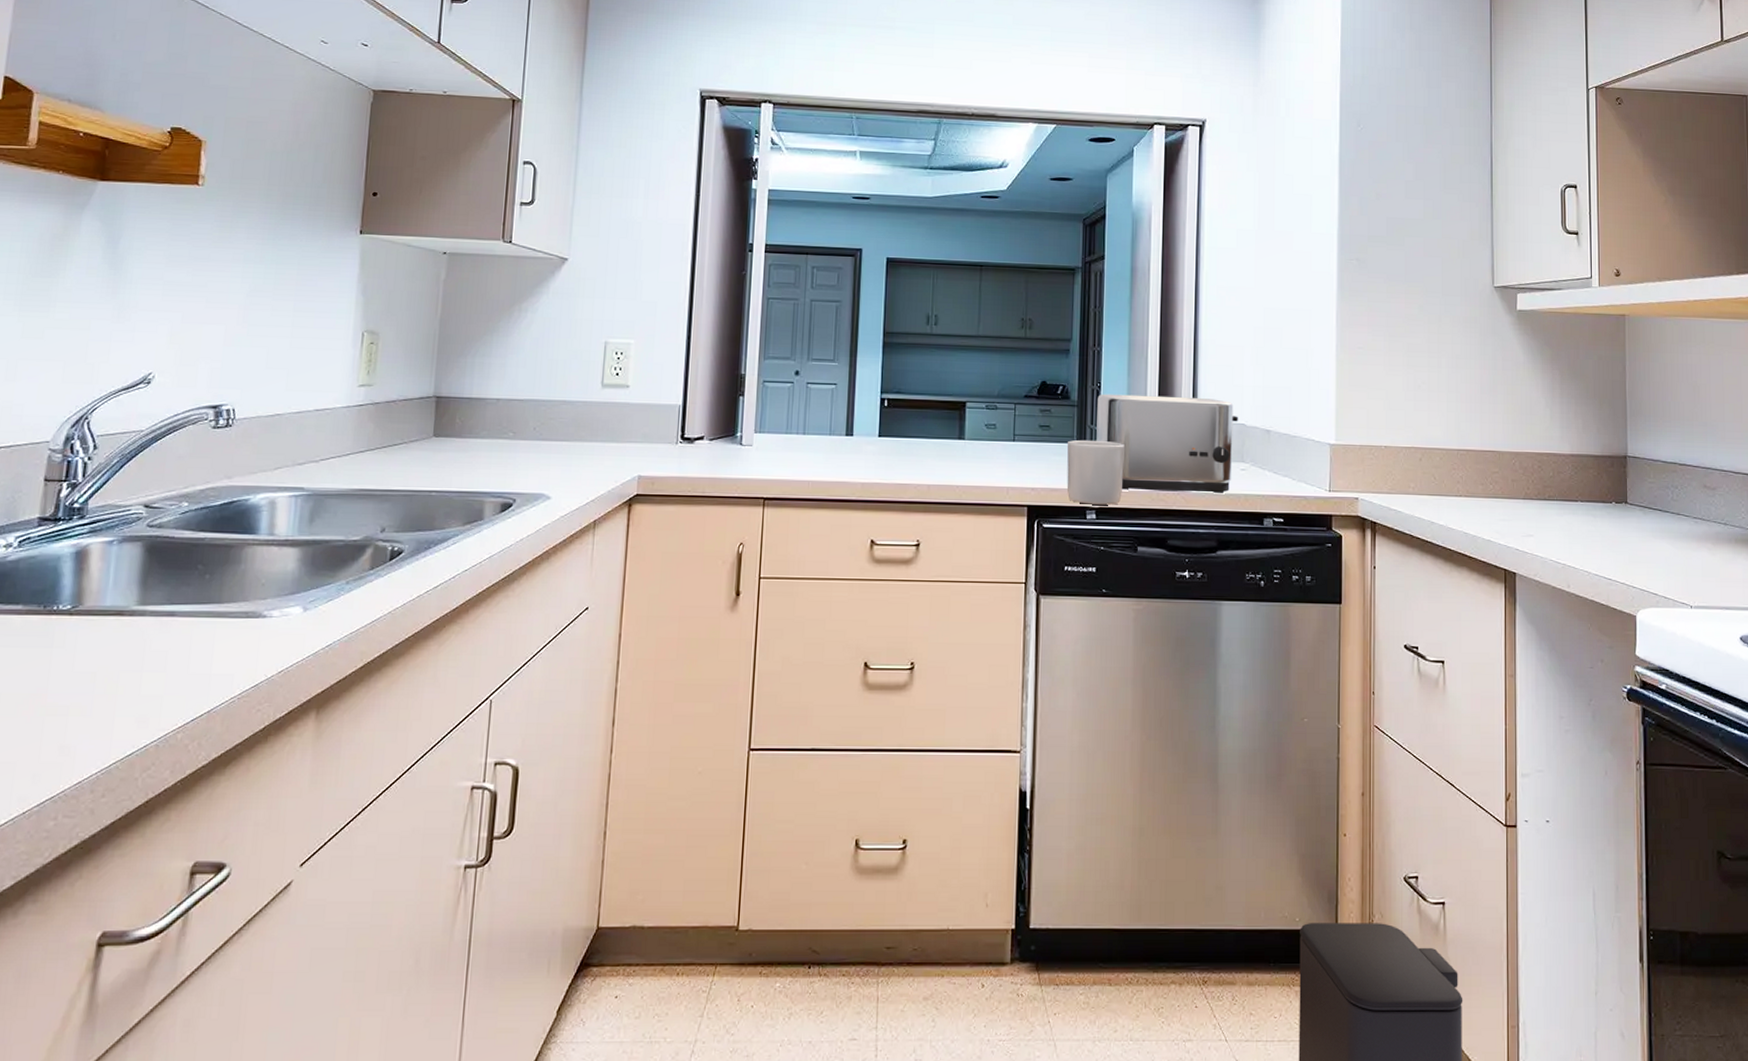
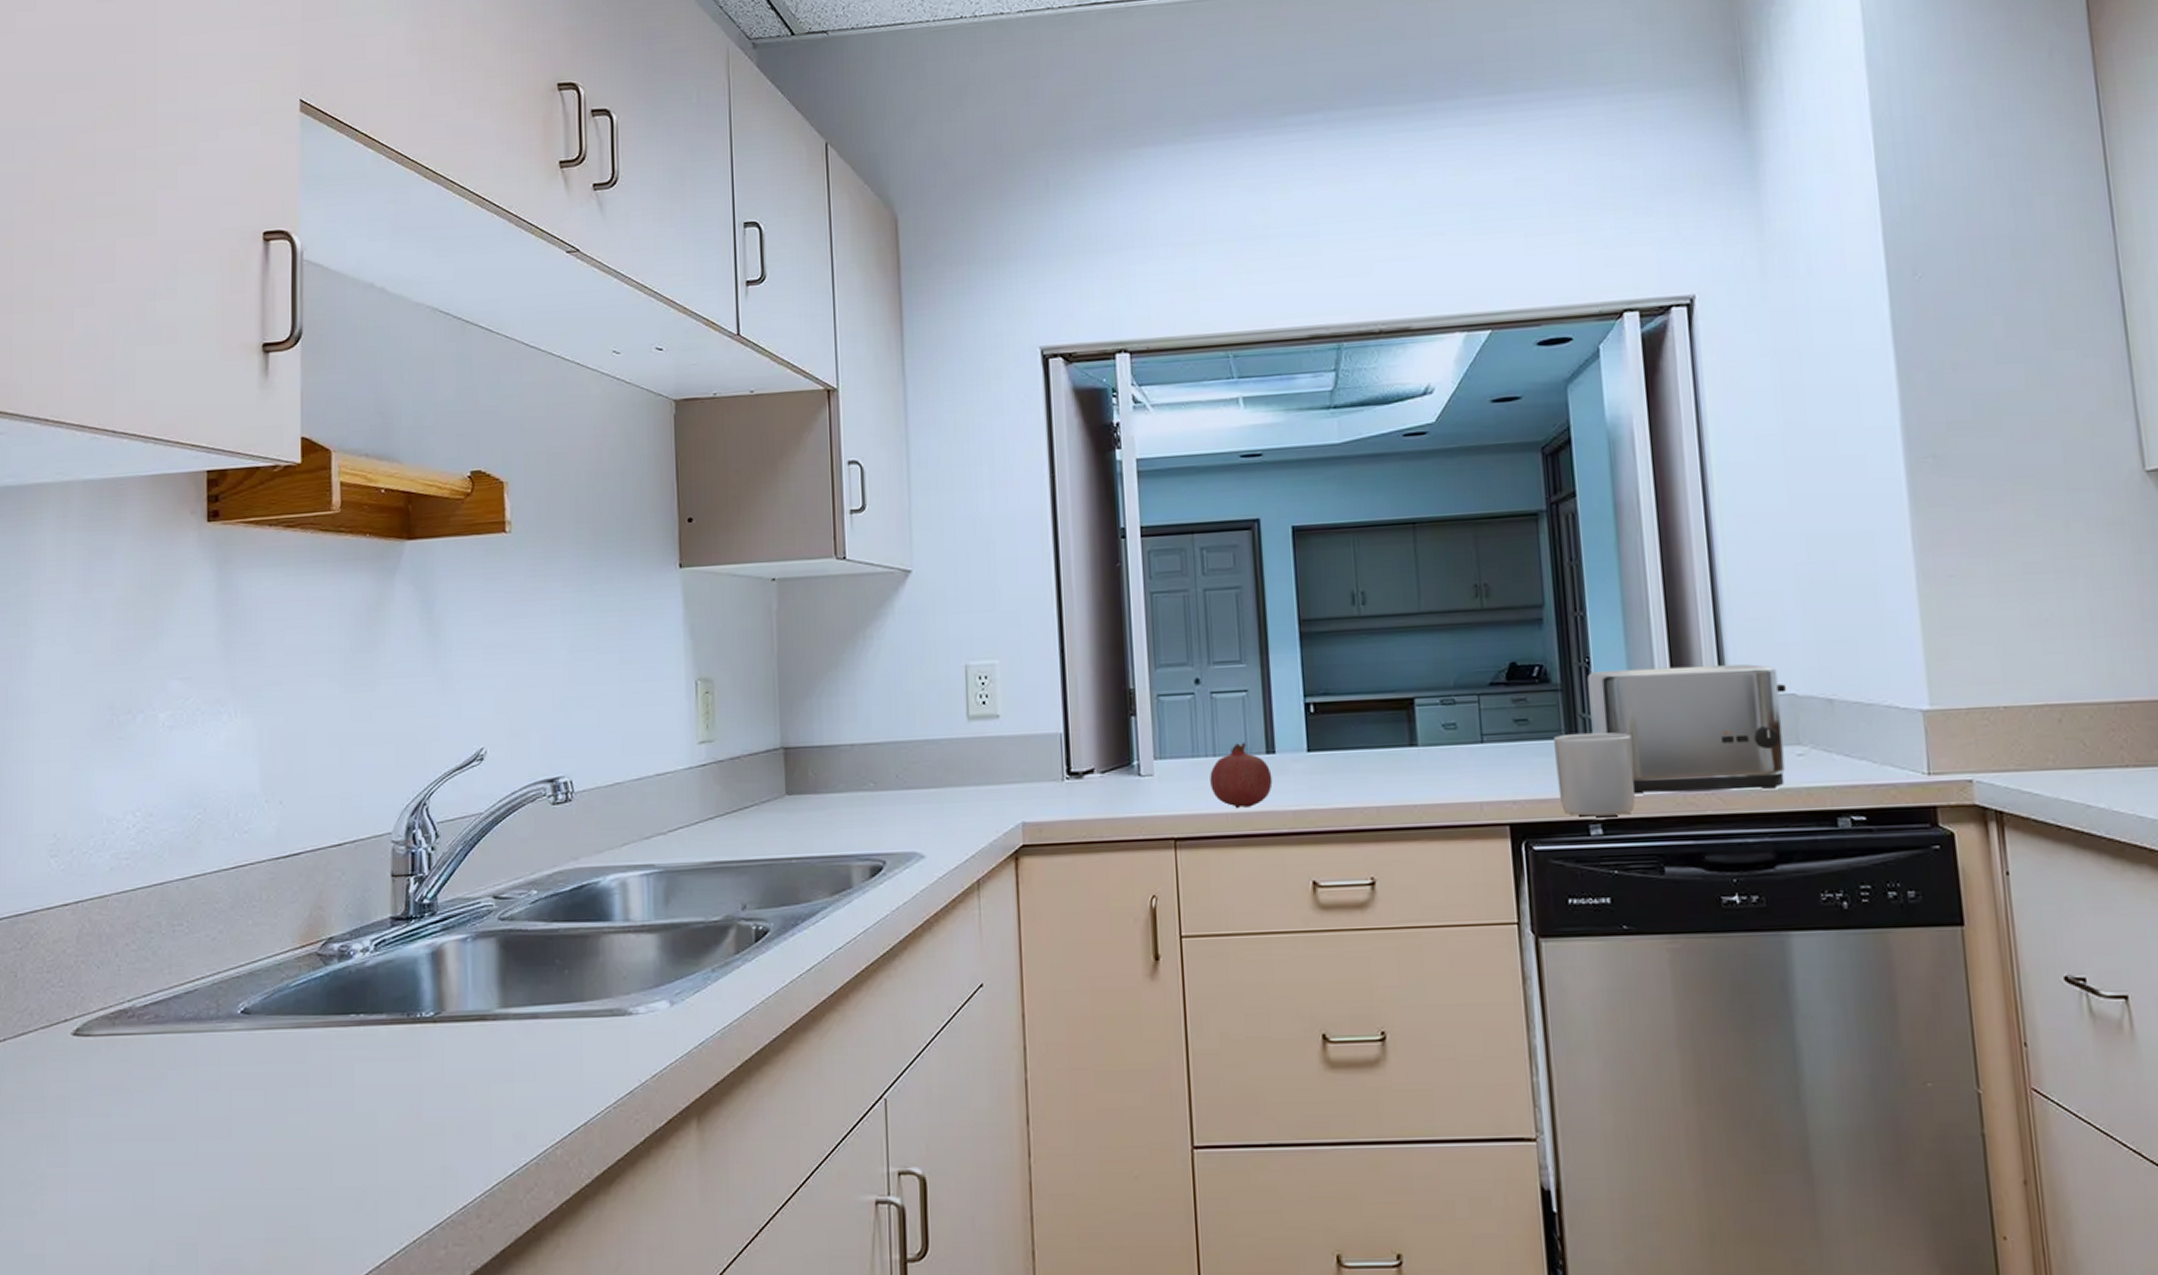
fruit: none [798,424,848,478] -> present [1210,741,1273,809]

